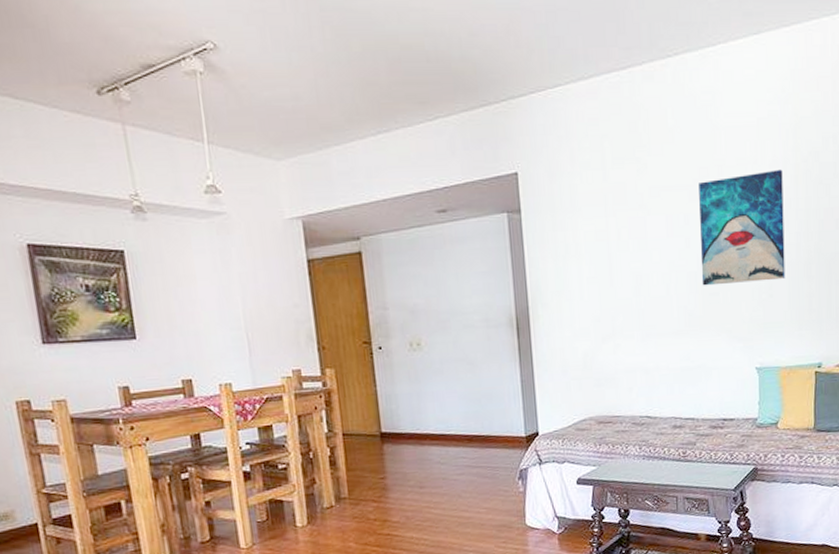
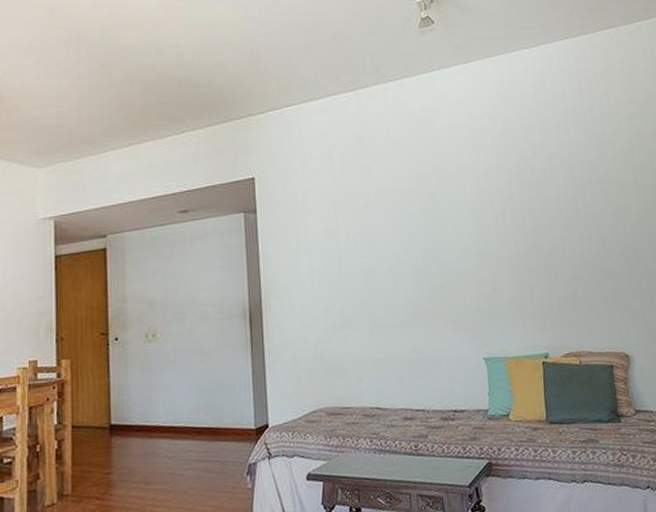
wall art: present [699,169,786,286] -> none [420,174,507,279]

